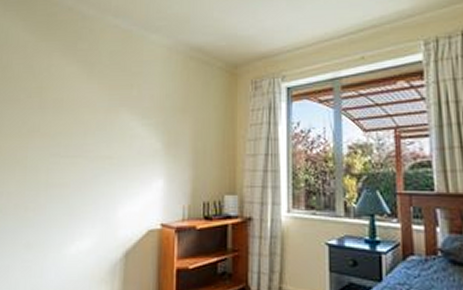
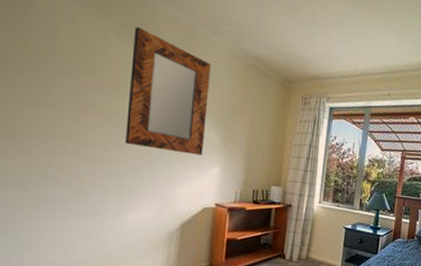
home mirror: none [67,42,149,167] -> present [125,26,211,156]

